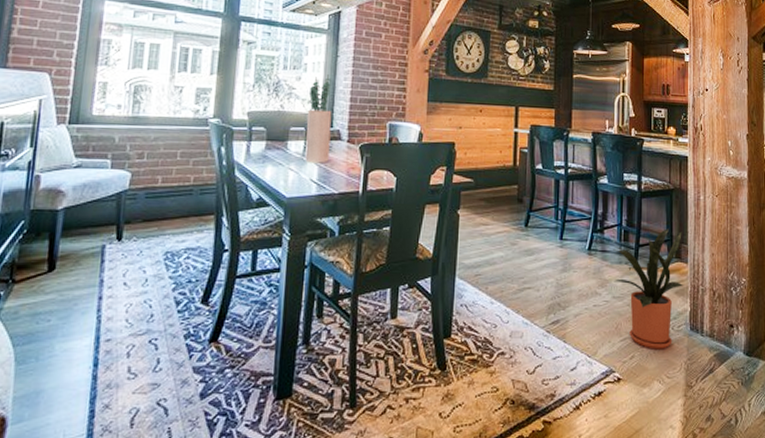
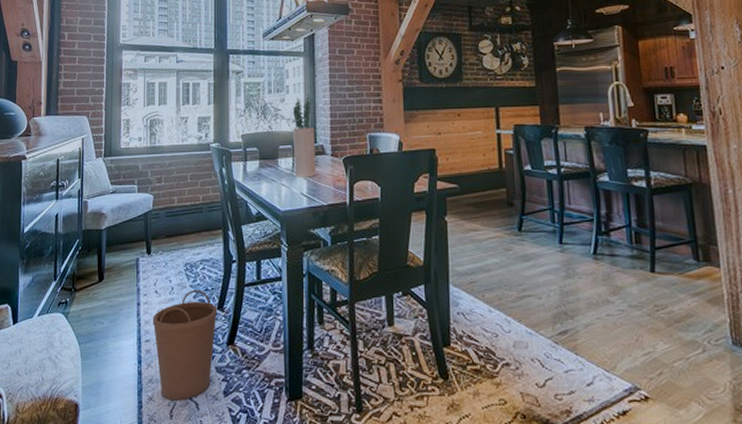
basket: none [117,281,201,407] -> present [152,289,218,401]
house plant: present [613,228,685,349] -> none [623,228,720,366]

